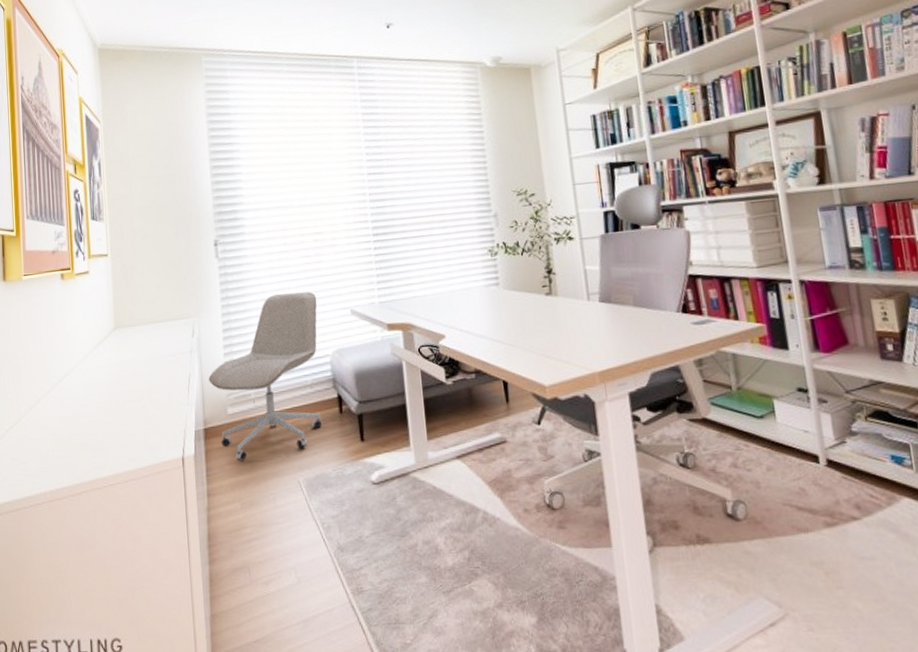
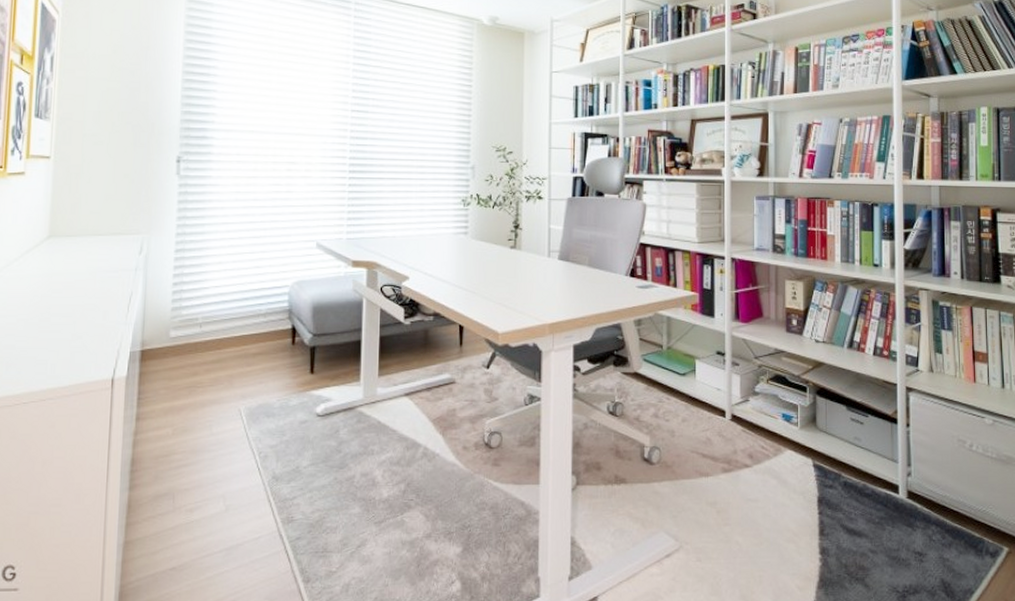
office chair: present [208,292,323,461] -> none [152,220,283,386]

